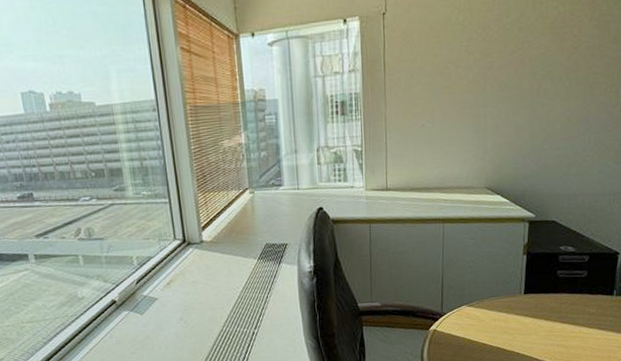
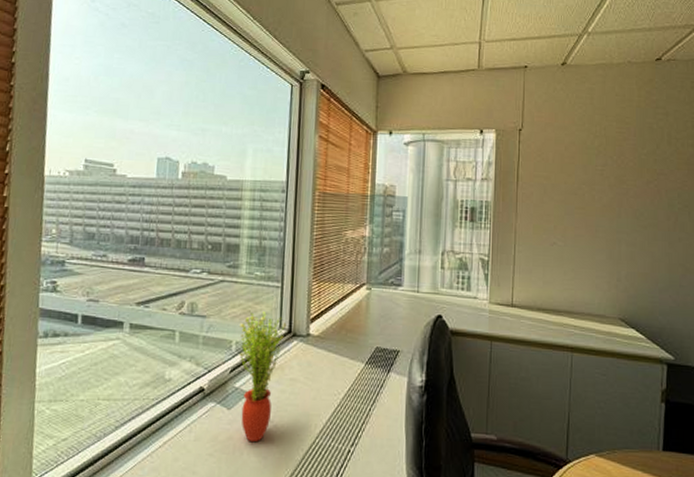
potted plant: none [137,227,180,338] -> present [239,312,287,443]

